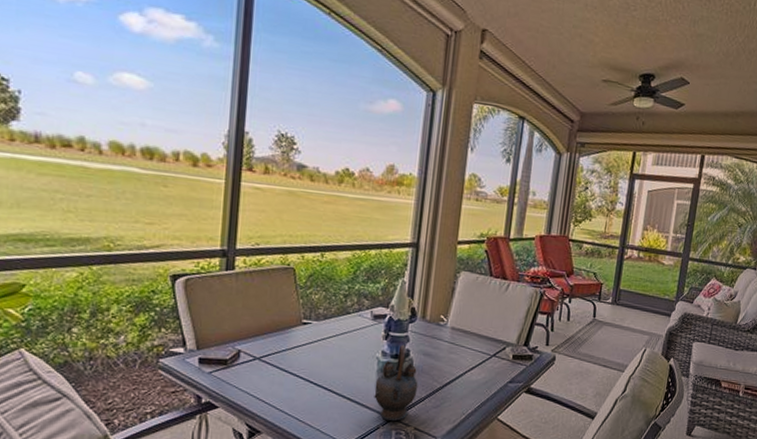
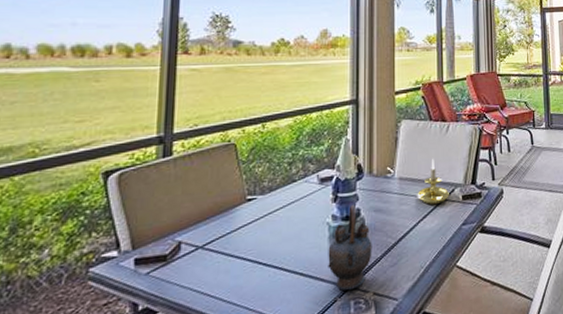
candle holder: none [467,314,500,359] -> present [417,158,449,205]

